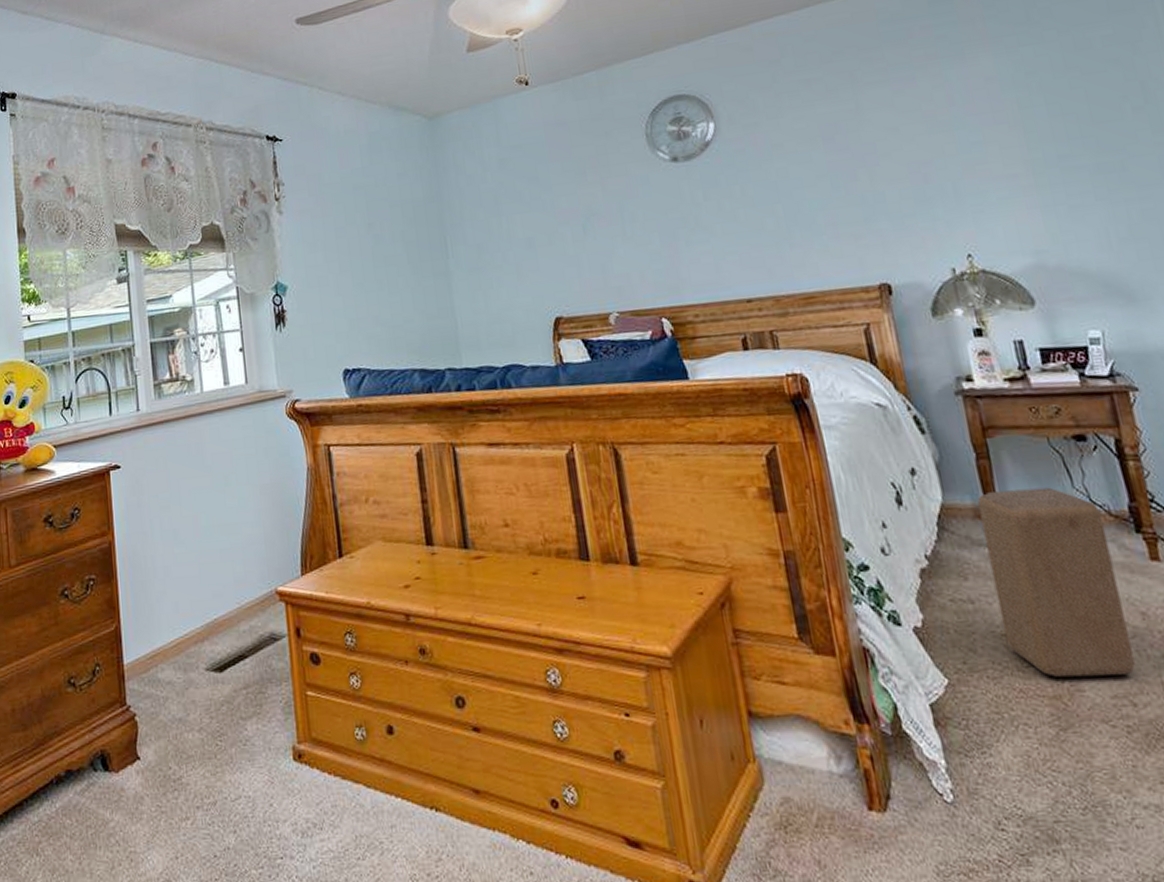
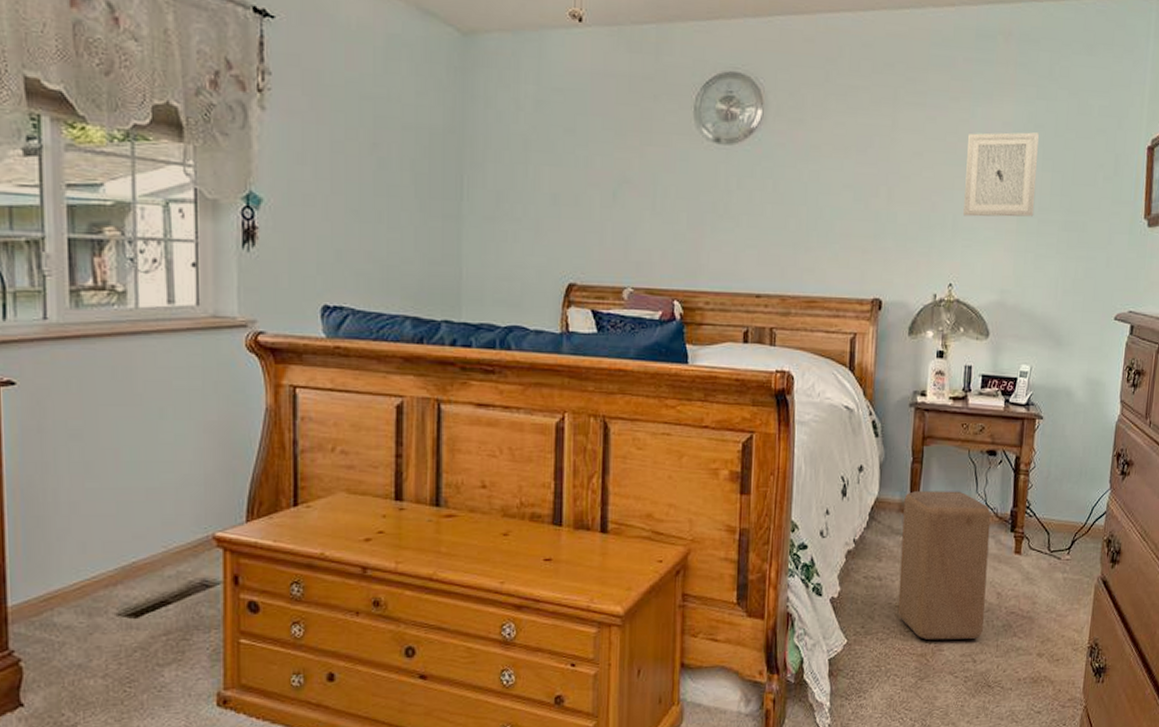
wall art: none [947,80,1053,181] -> present [963,132,1039,217]

